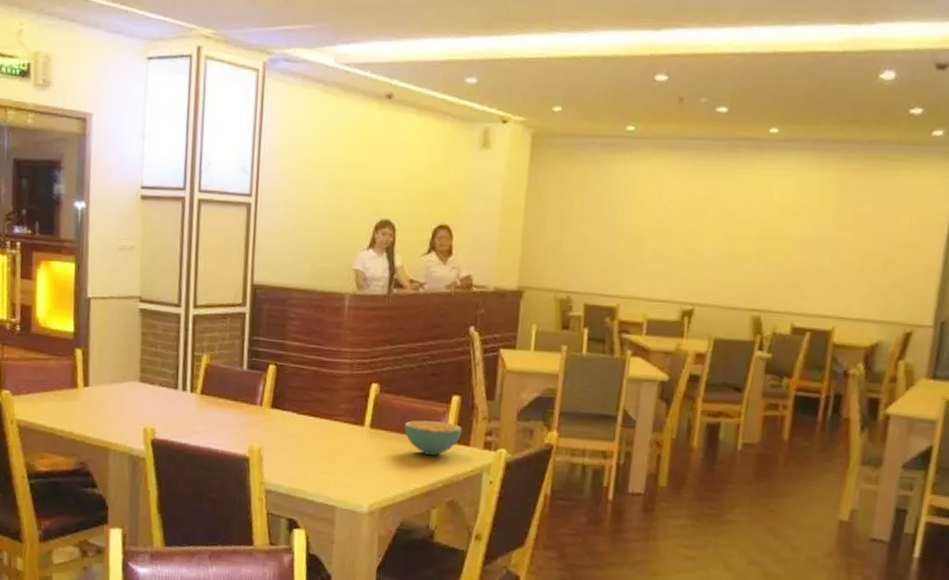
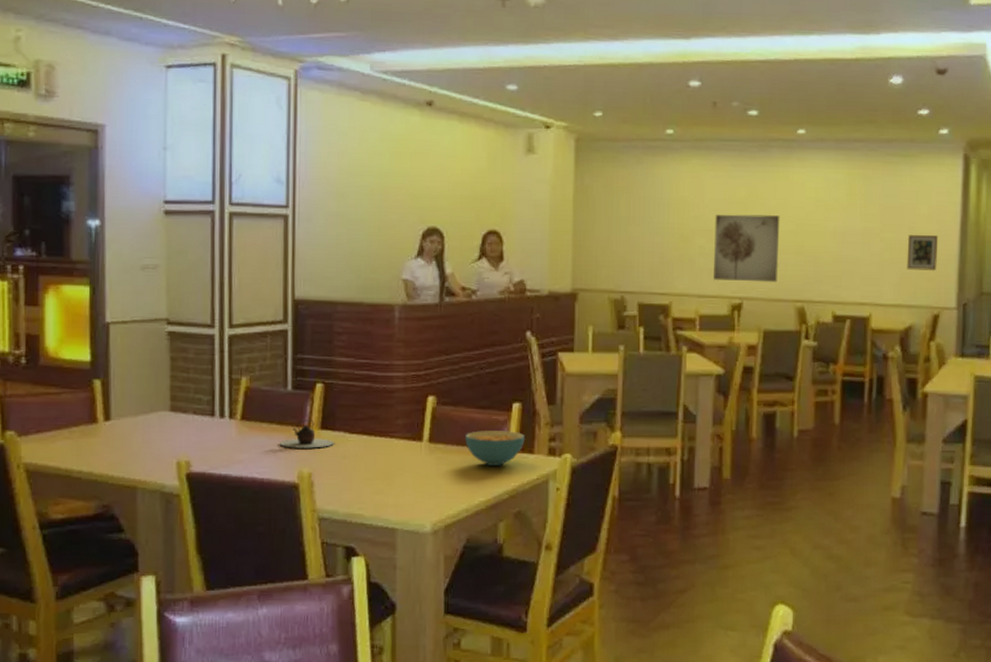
teapot: none [233,397,284,425] -> present [279,419,335,448]
wall art: none [665,216,742,290] -> present [713,214,780,283]
picture frame: none [879,245,920,286] -> present [907,235,939,272]

